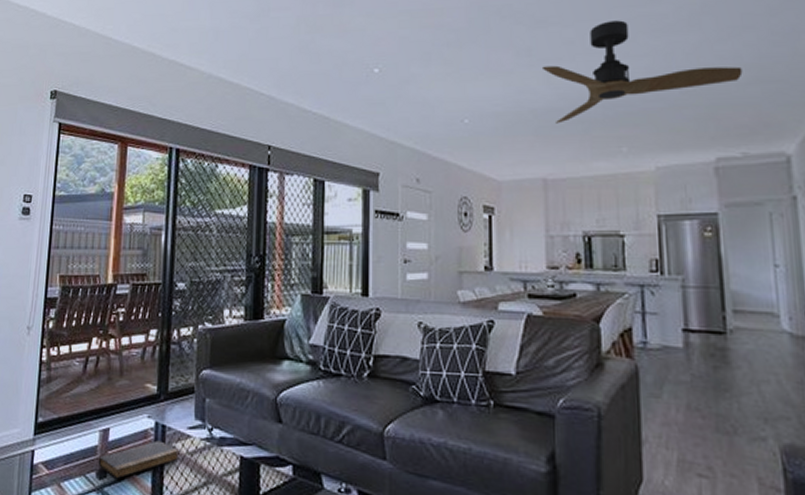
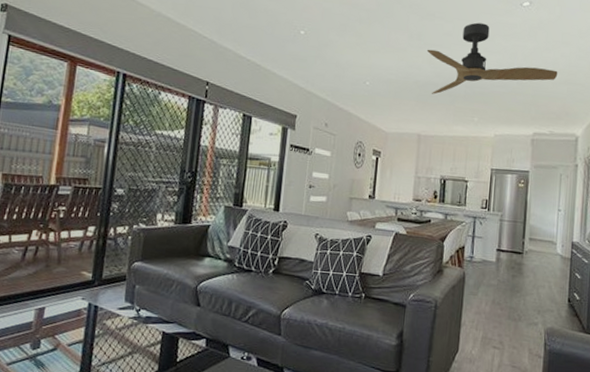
book: present [98,440,180,479] -> none [32,318,109,350]

